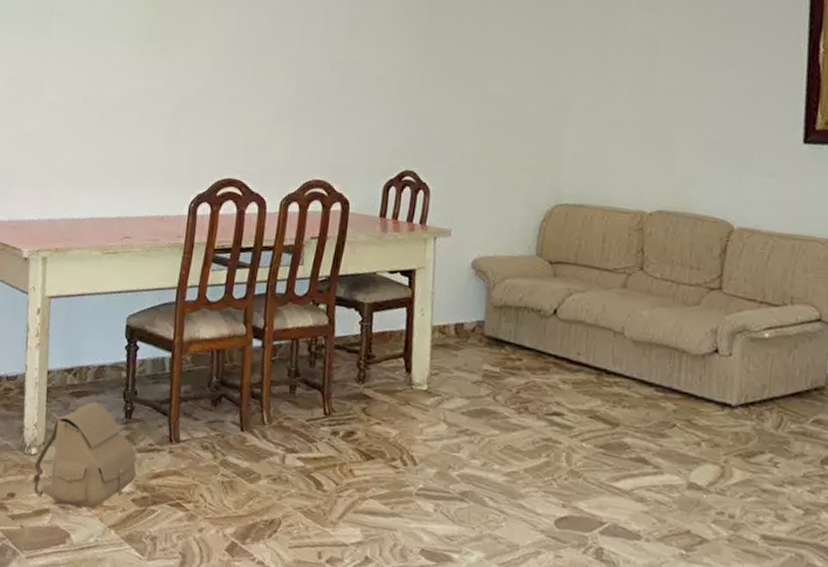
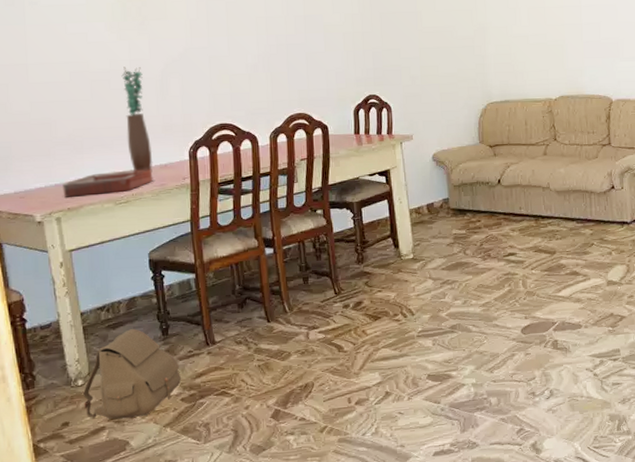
decorative tray: none [54,214,147,241] -> present [62,169,153,198]
vase: none [126,96,156,223] -> present [121,67,153,172]

